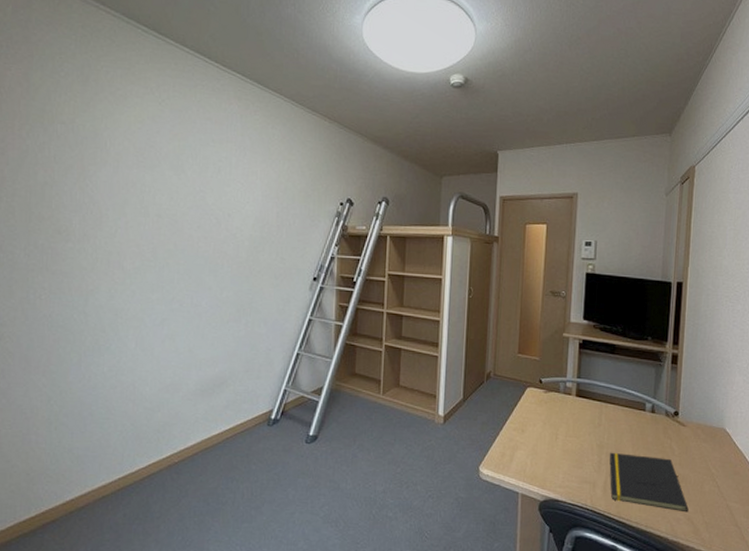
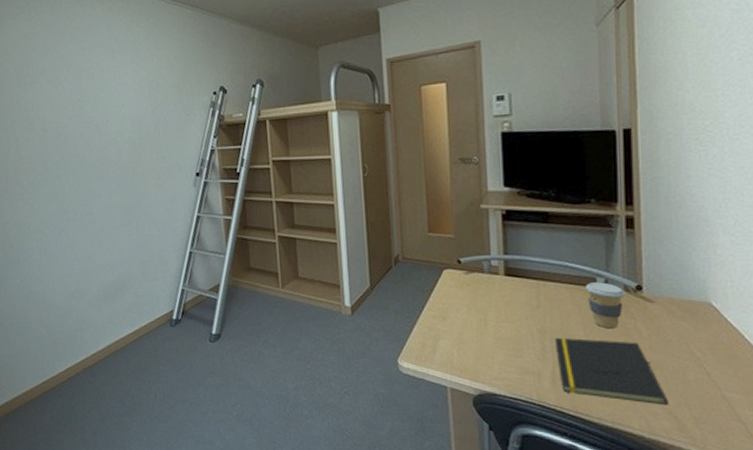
coffee cup: none [637,407,666,447] -> present [586,282,625,329]

